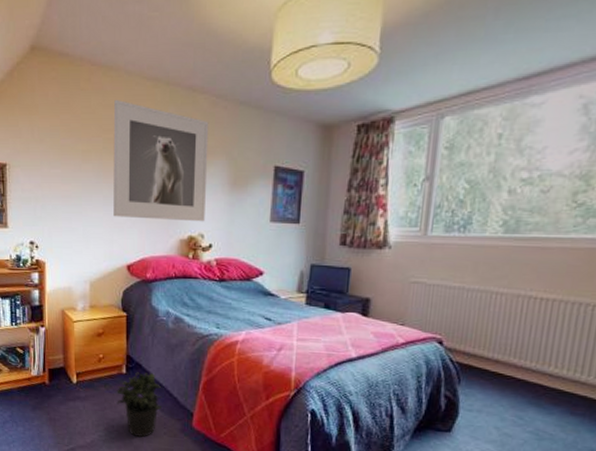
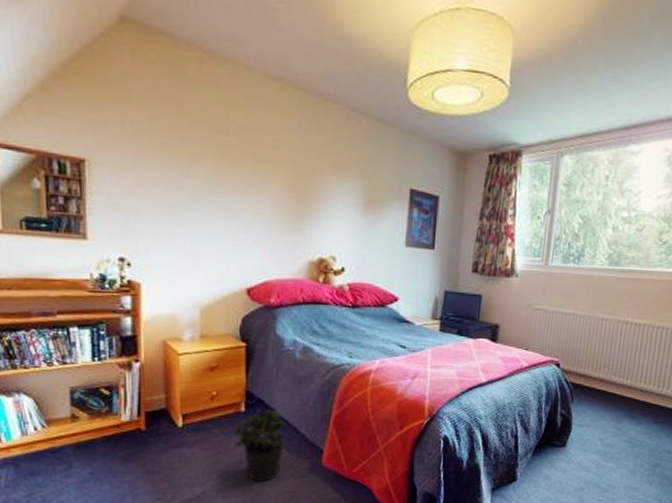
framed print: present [113,99,209,222] -> none [230,96,342,243]

